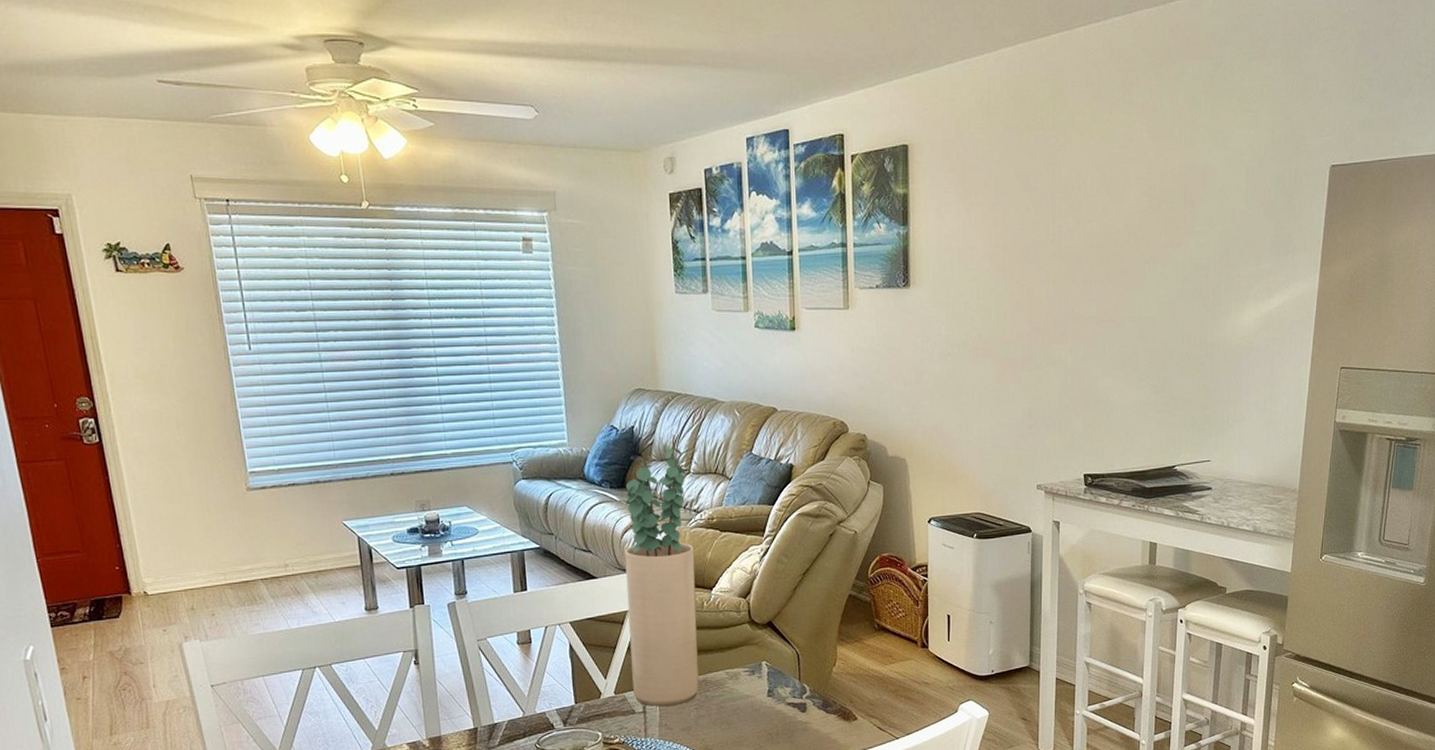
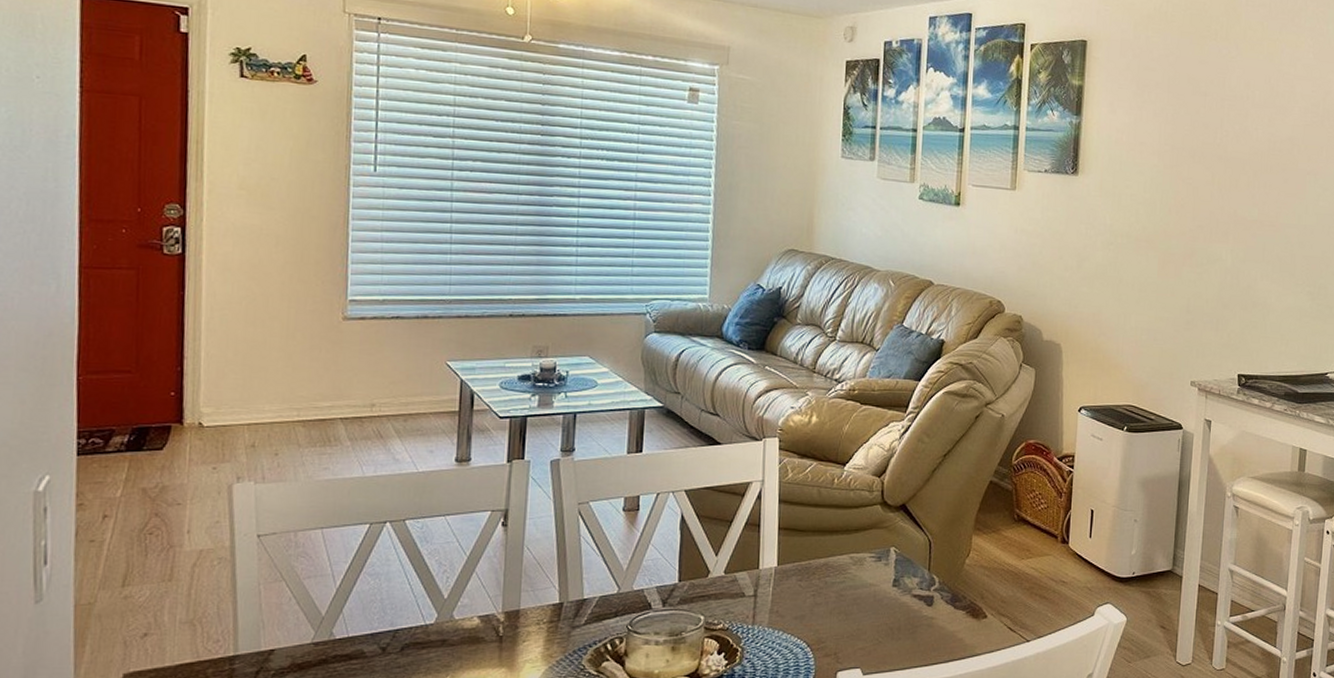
vase: present [624,435,699,707] -> none [746,299,831,591]

